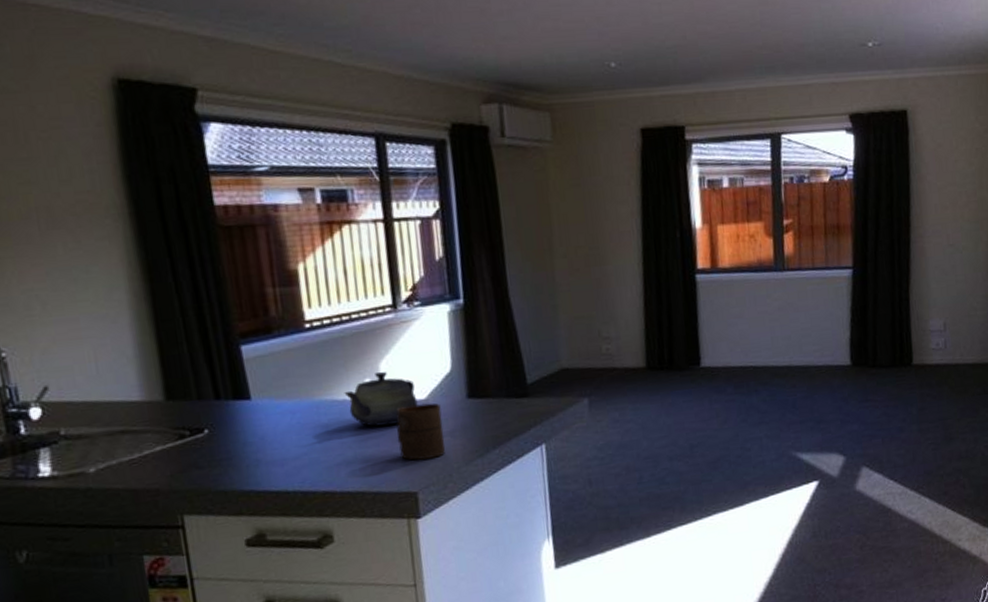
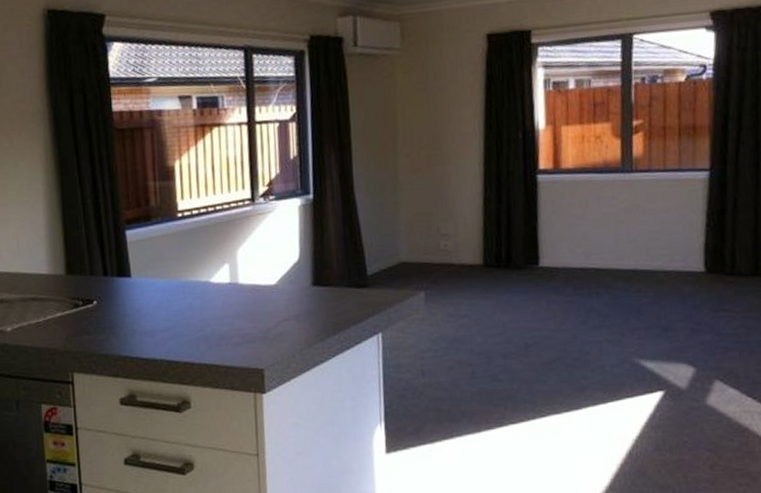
teapot: present [344,372,418,427] -> none [206,258,268,307]
cup: present [396,403,446,460] -> none [249,288,291,340]

